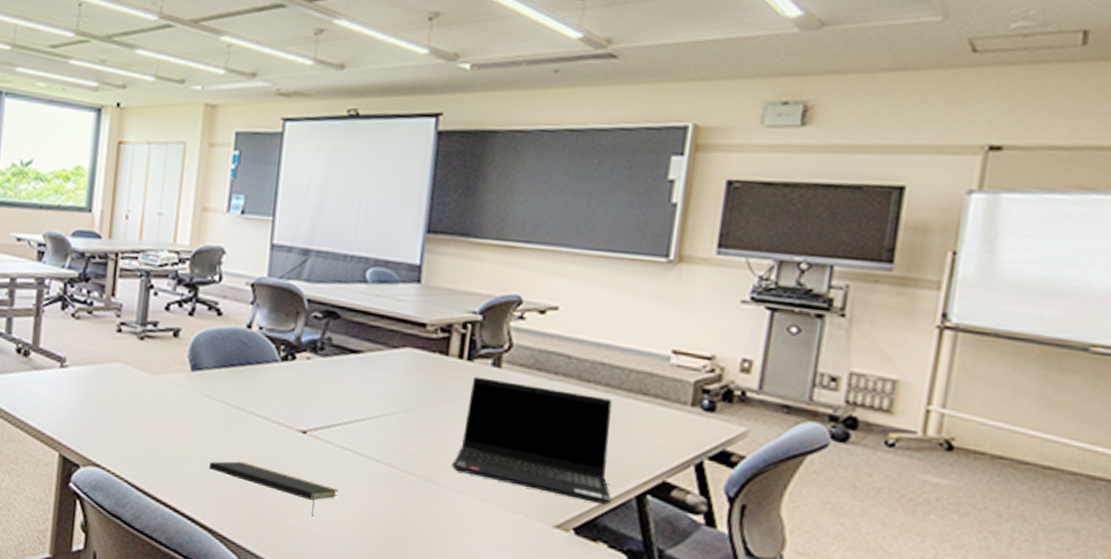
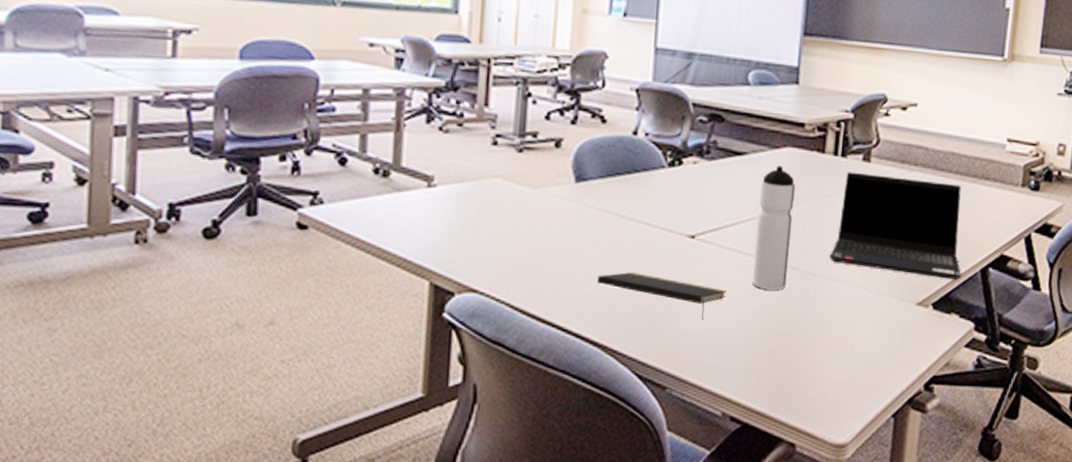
water bottle: none [365,366,415,495] -> present [752,166,796,290]

